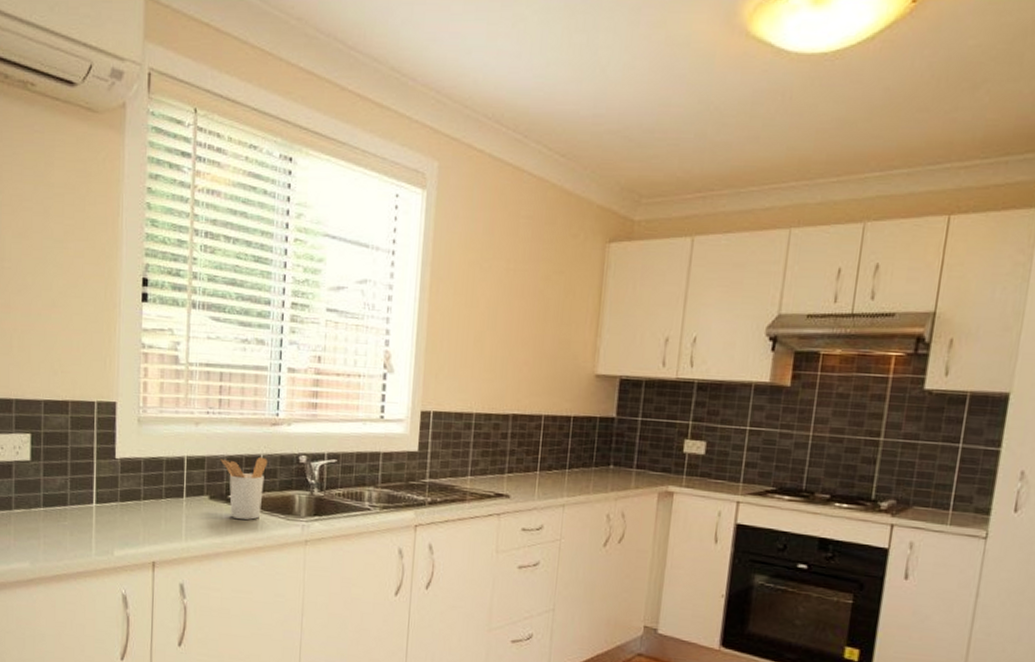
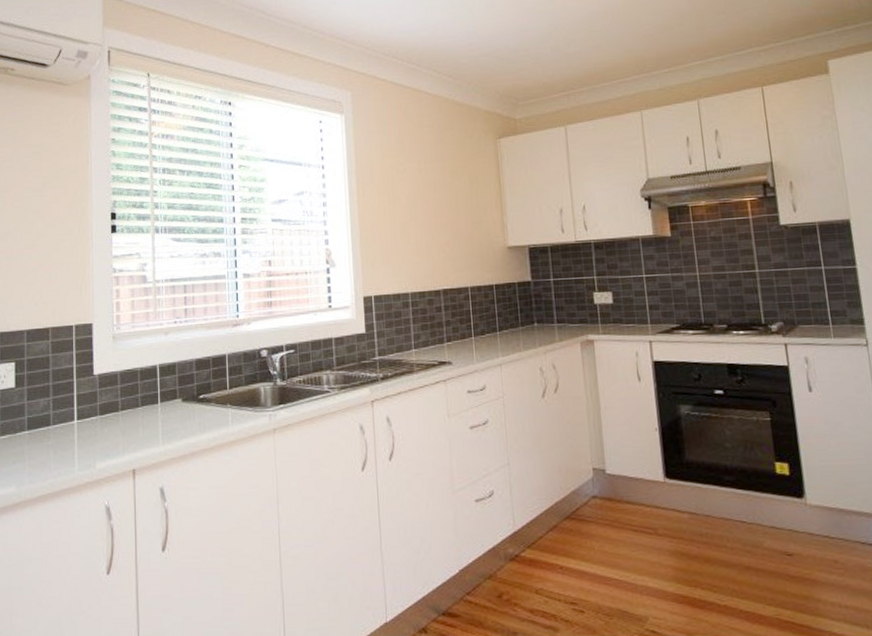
utensil holder: present [220,456,268,520] -> none [189,356,233,417]

